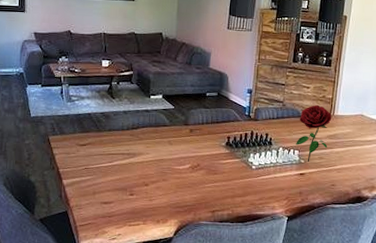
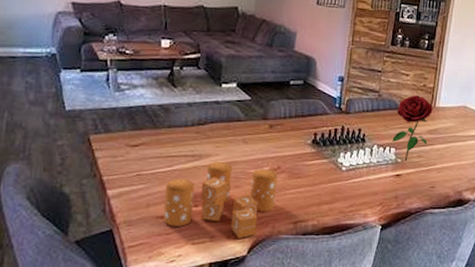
candle: none [106,159,197,223] -> present [163,162,277,238]

